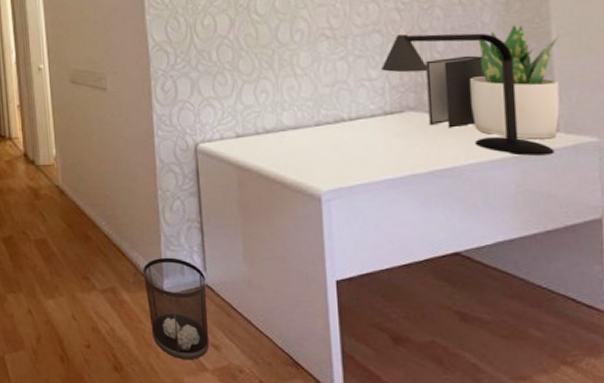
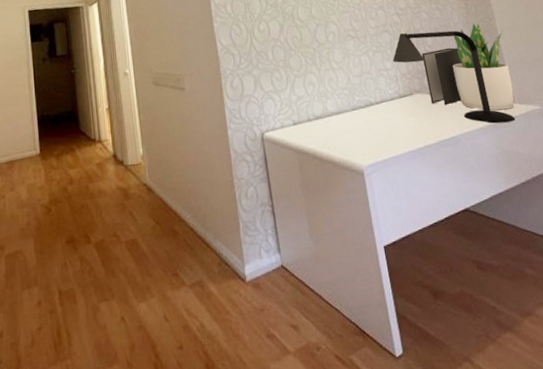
waste bin: present [142,257,210,361] -> none [225,242,289,346]

